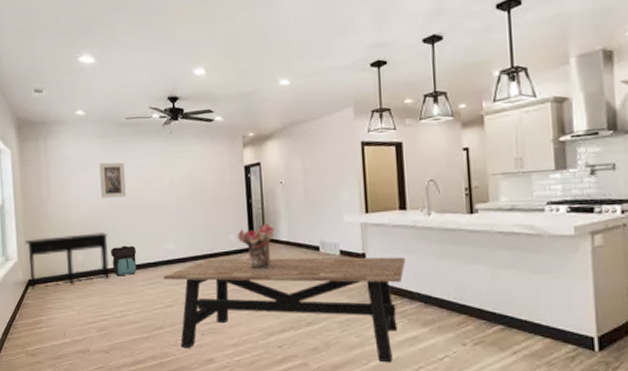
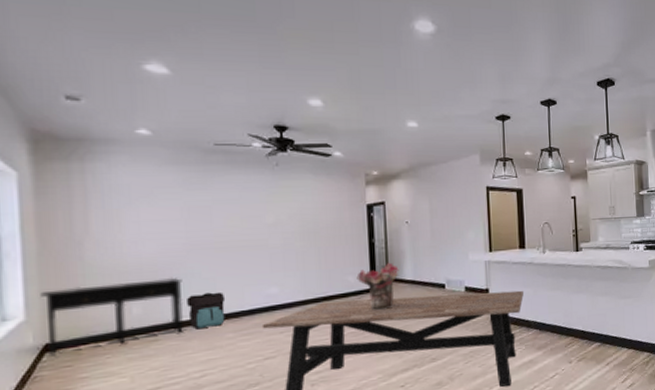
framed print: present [99,162,126,198] -> none [172,194,212,237]

